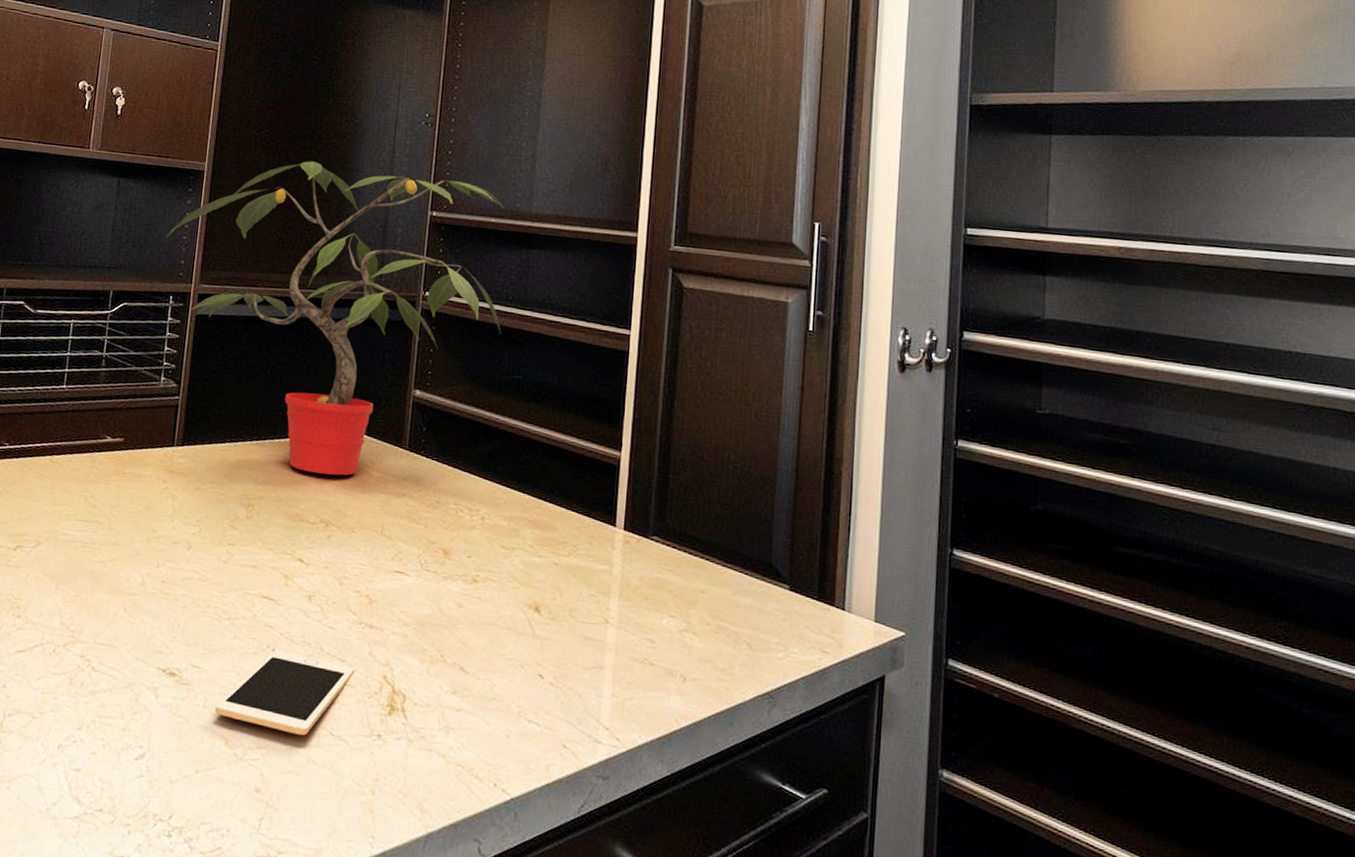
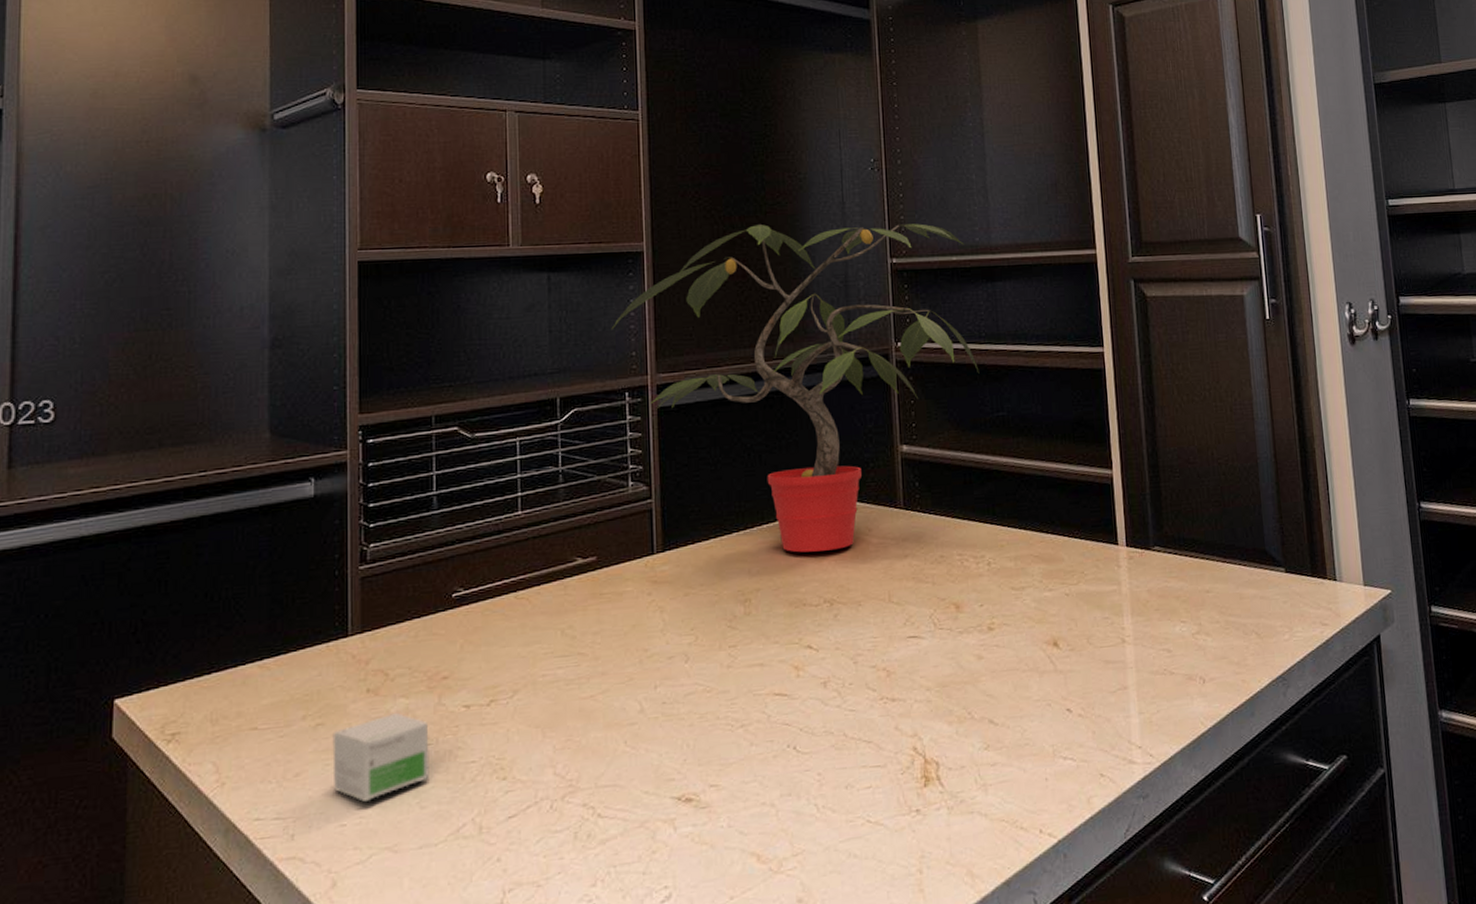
cell phone: present [215,650,354,735] -> none [741,745,883,832]

